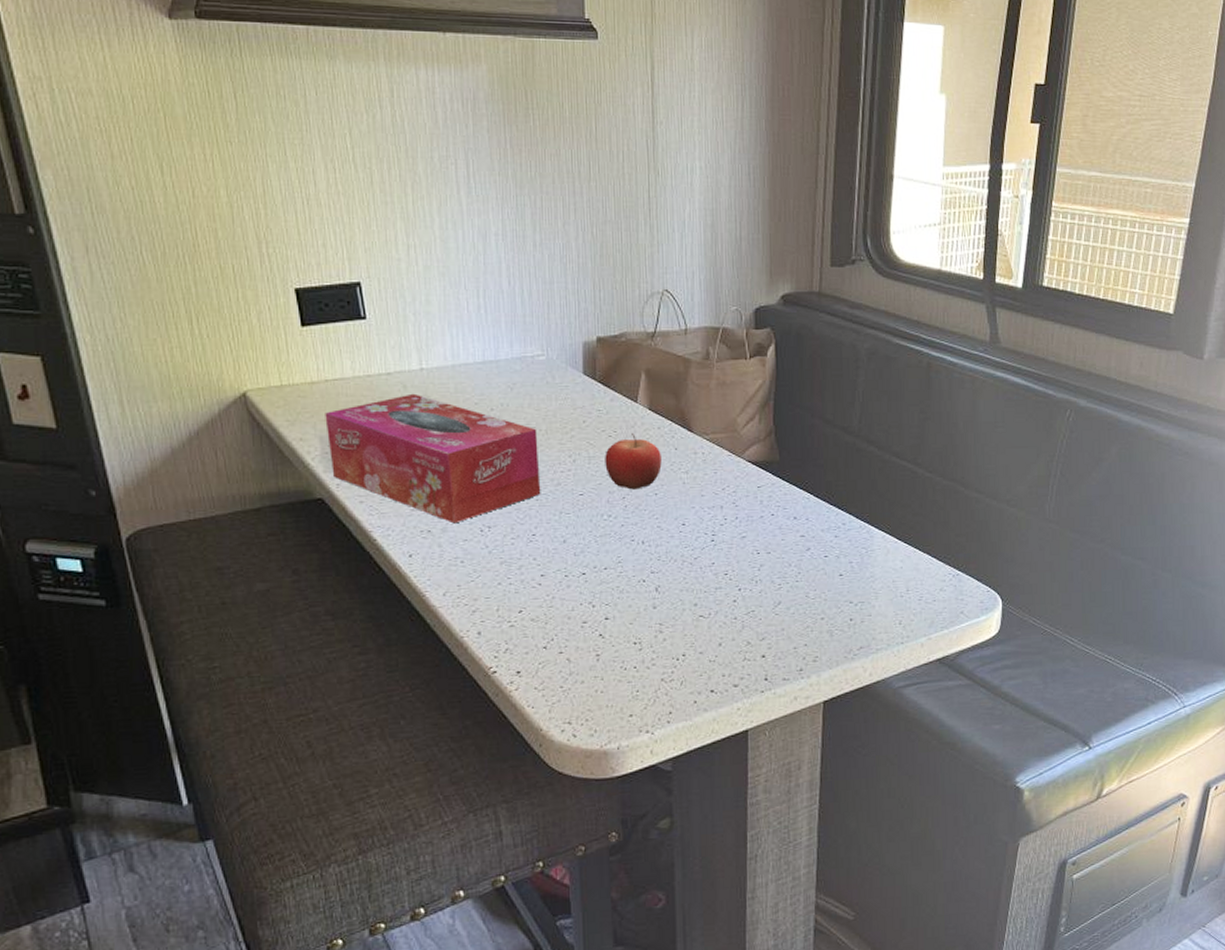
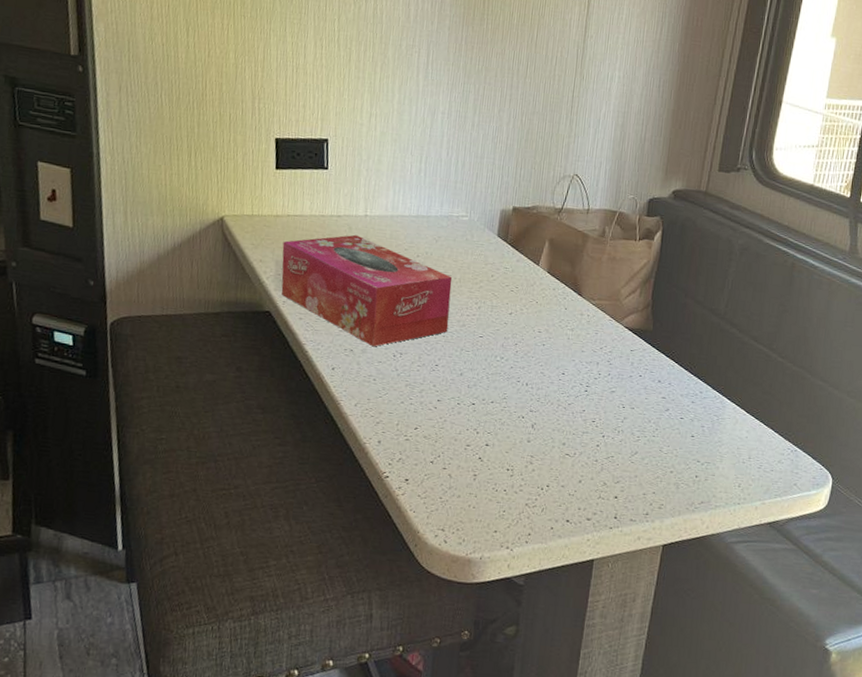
fruit: present [605,432,662,490] -> none [504,290,553,339]

